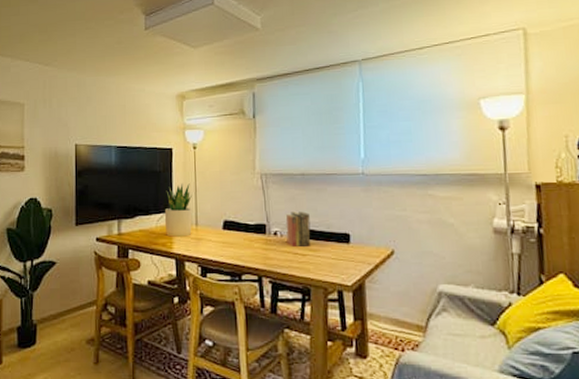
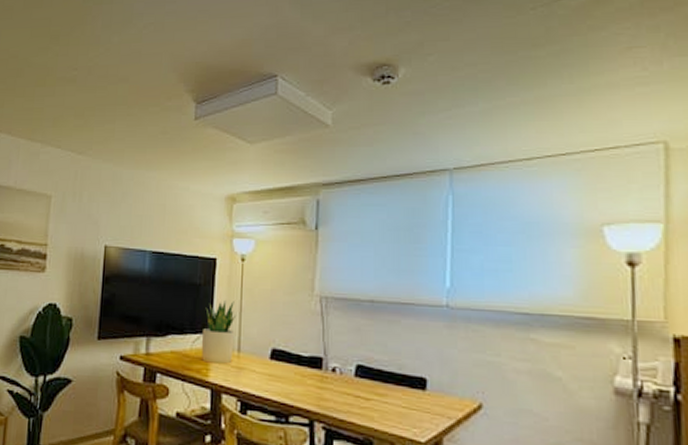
books: present [285,211,311,246] -> none [347,345,378,389]

